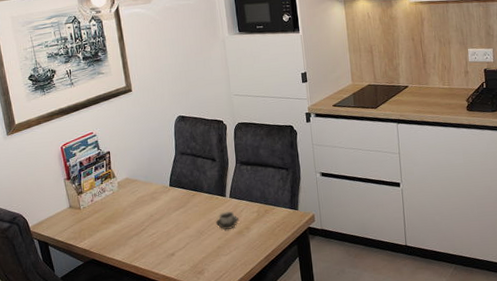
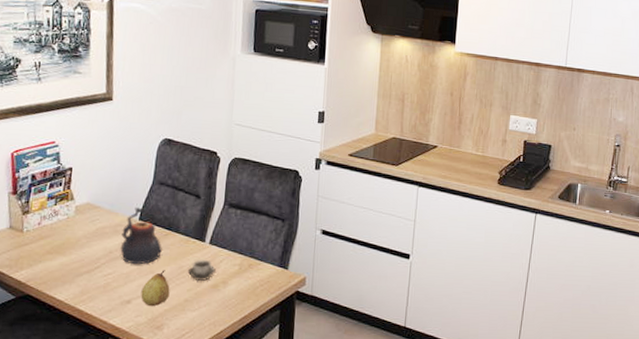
teapot: none [157,175,192,224] -> present [120,207,162,265]
fruit: none [181,224,205,256] -> present [141,270,170,307]

